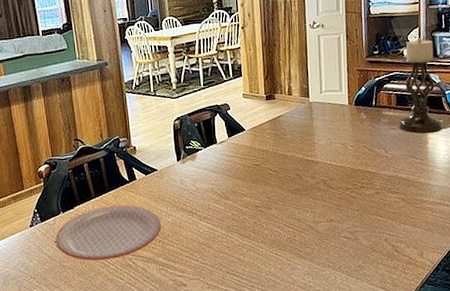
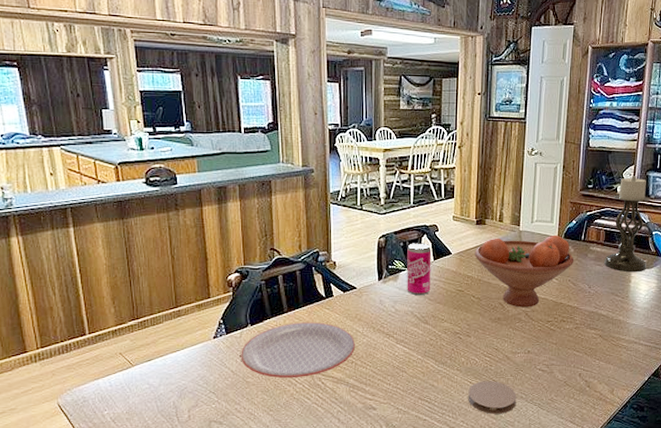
beverage can: none [202,122,228,173] -> present [407,243,431,296]
fruit bowl: none [267,103,368,177] -> present [474,234,574,308]
coaster: none [275,251,324,284] -> present [468,381,517,414]

